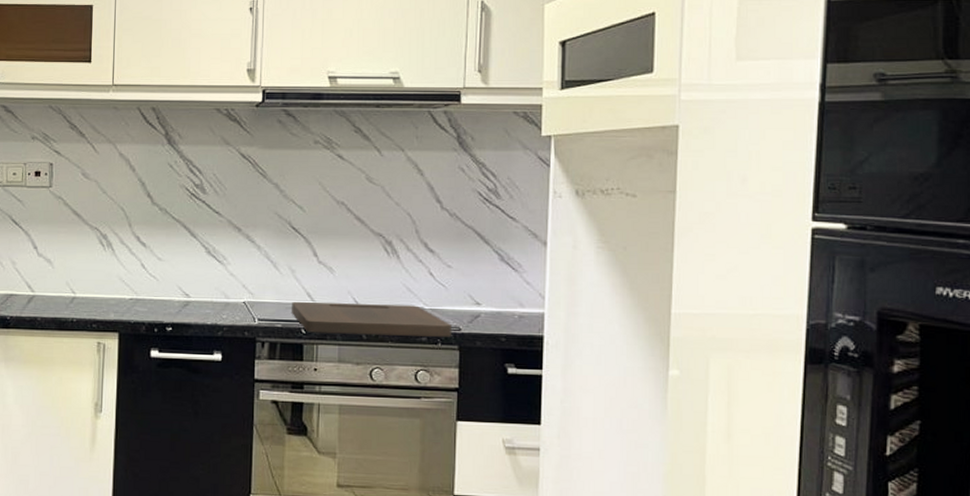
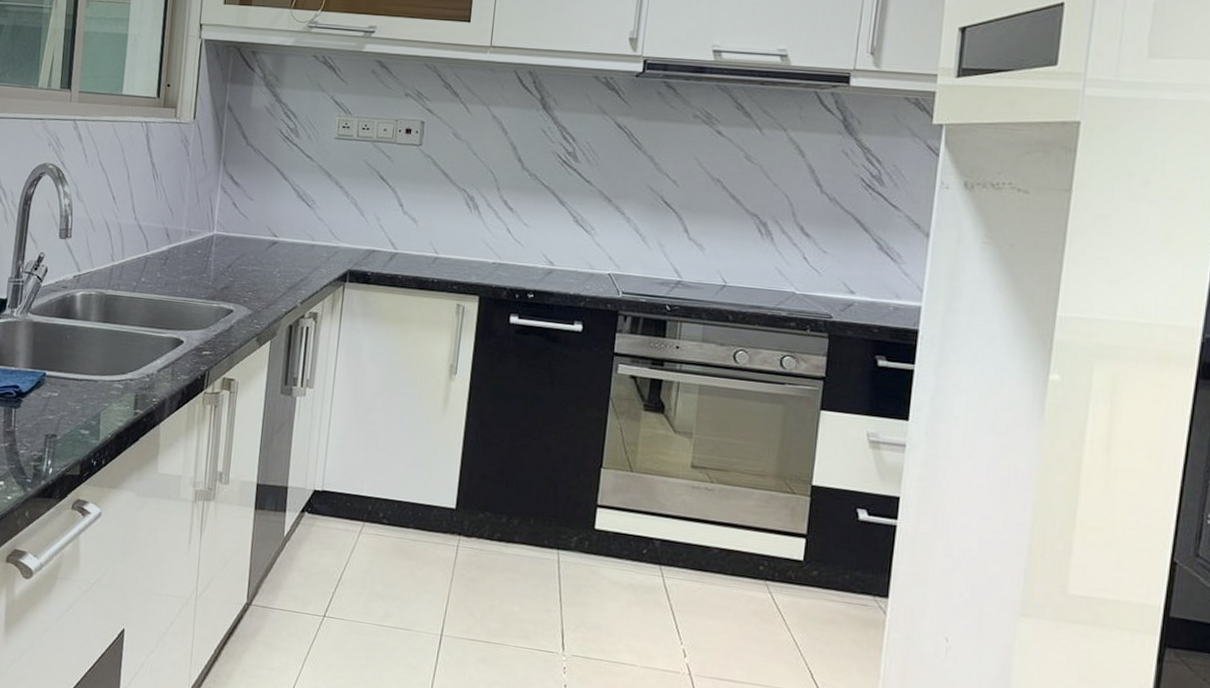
cutting board: present [292,301,451,337] -> none [657,277,822,324]

